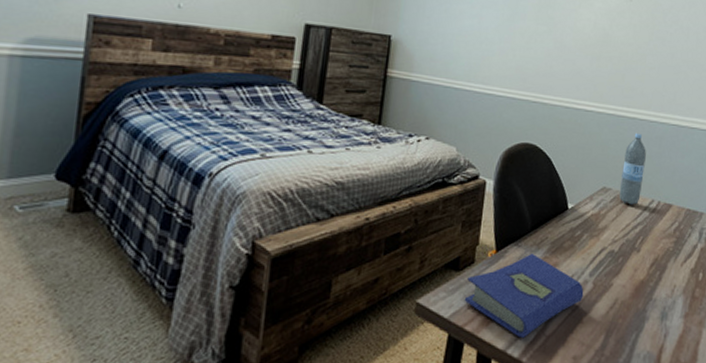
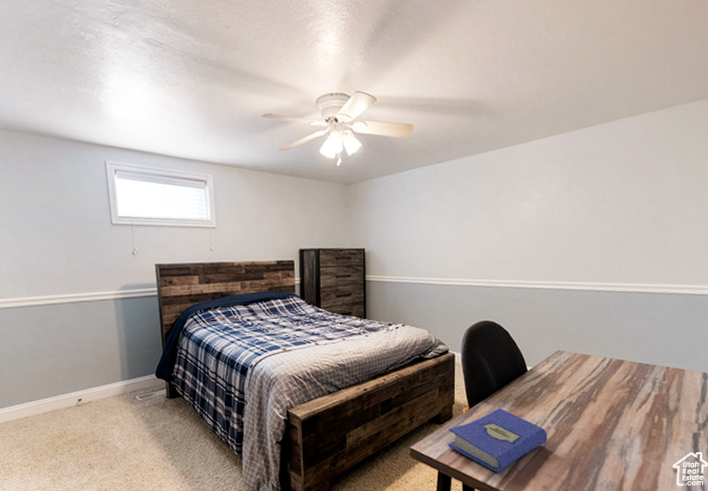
water bottle: present [619,132,646,205] -> none [572,302,595,363]

